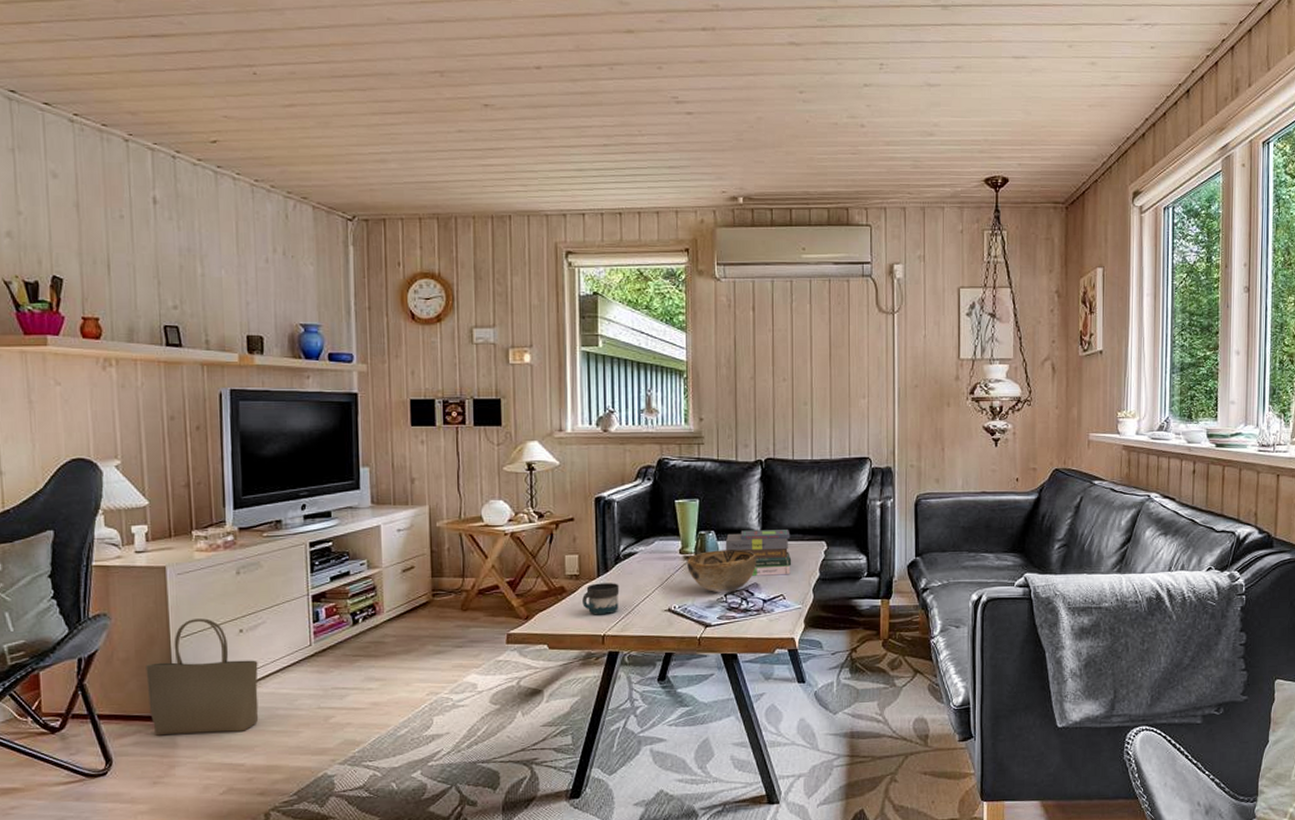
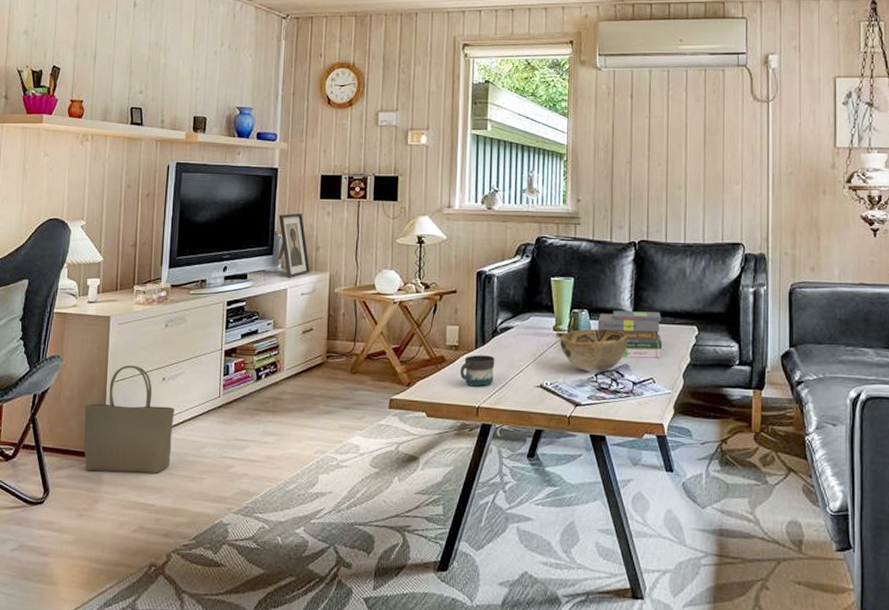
picture frame: none [363,441,406,514] -> present [277,212,310,278]

